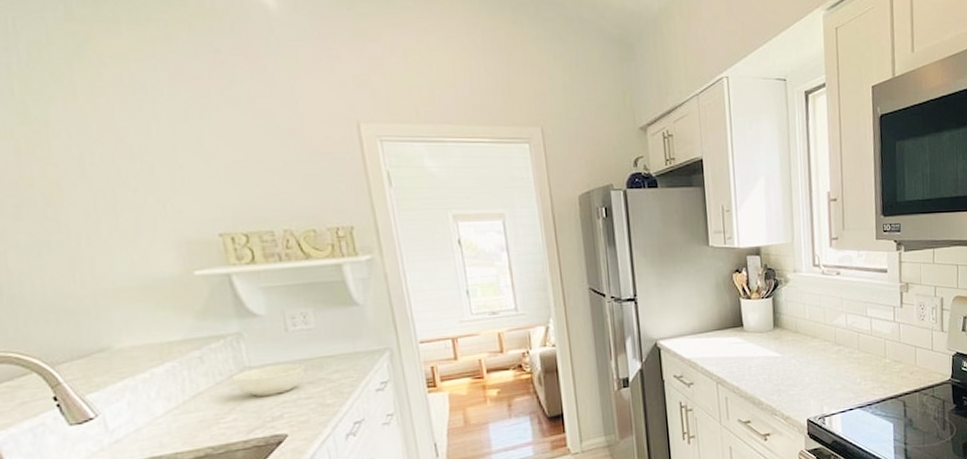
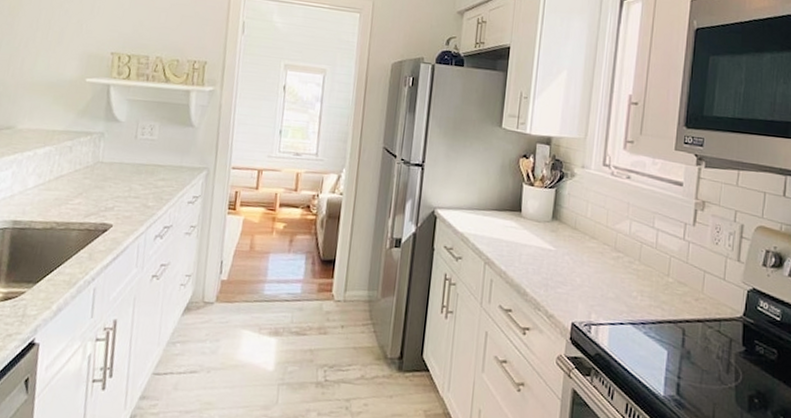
bowl: present [231,364,306,397] -> none [86,164,141,190]

